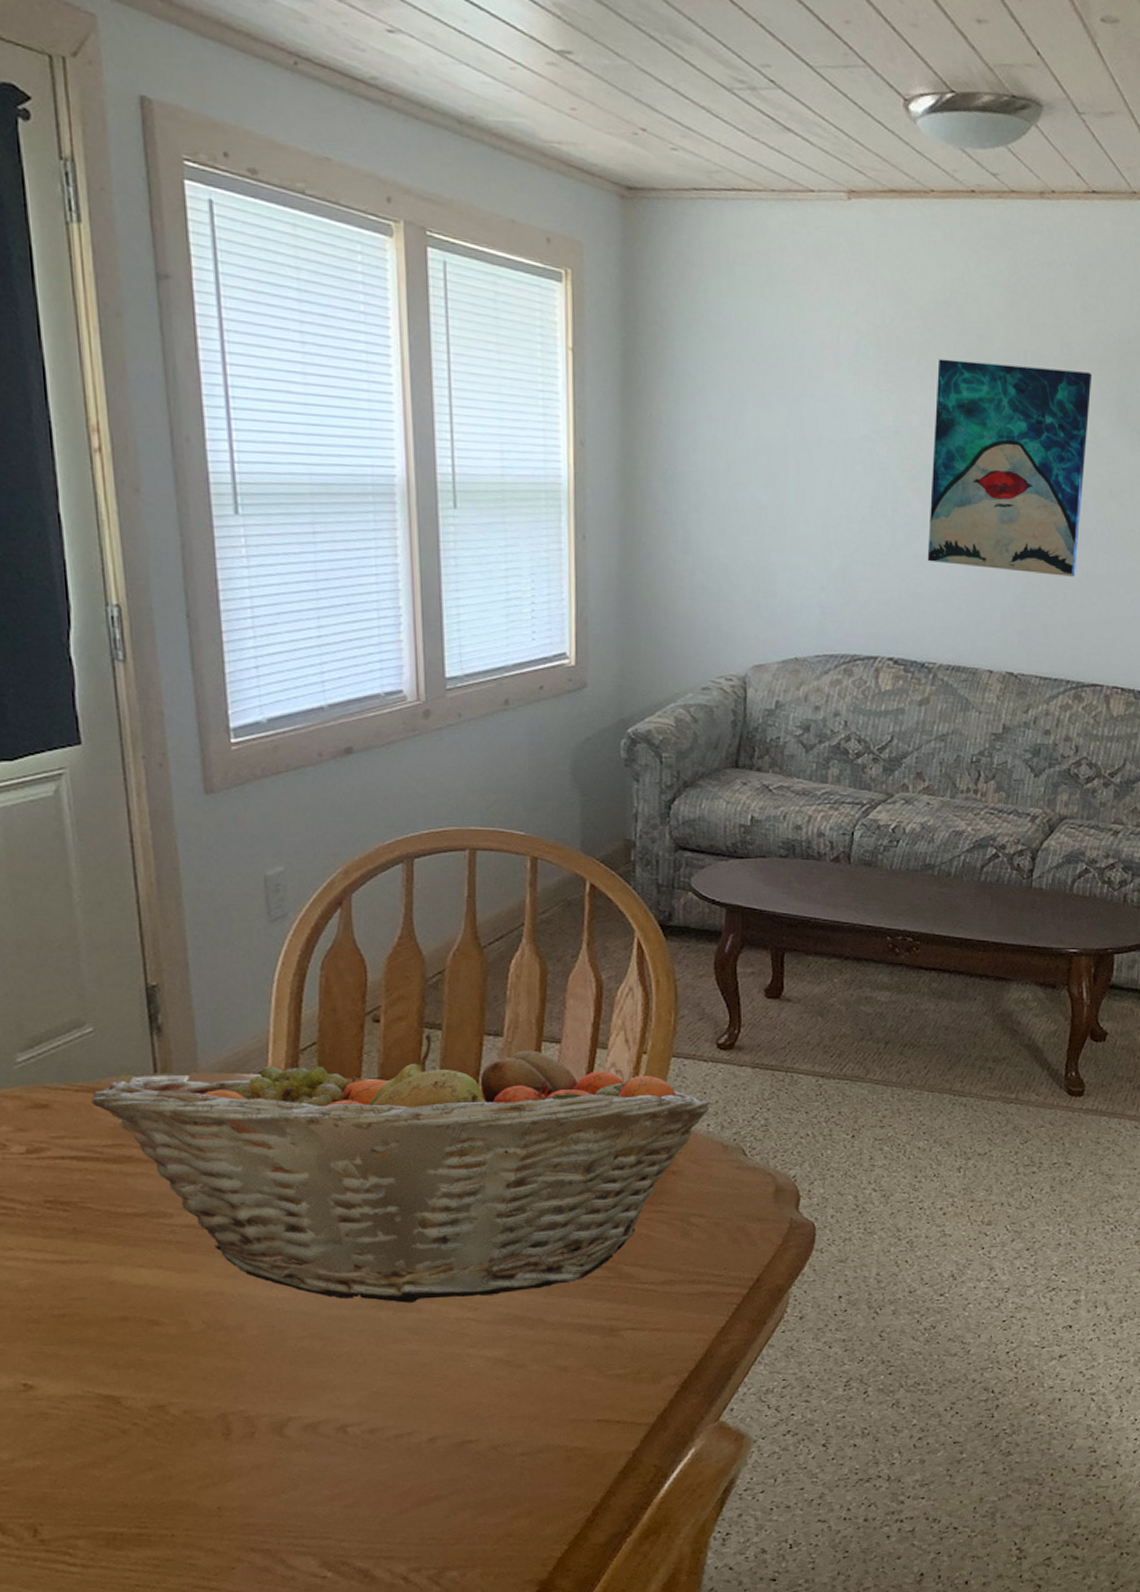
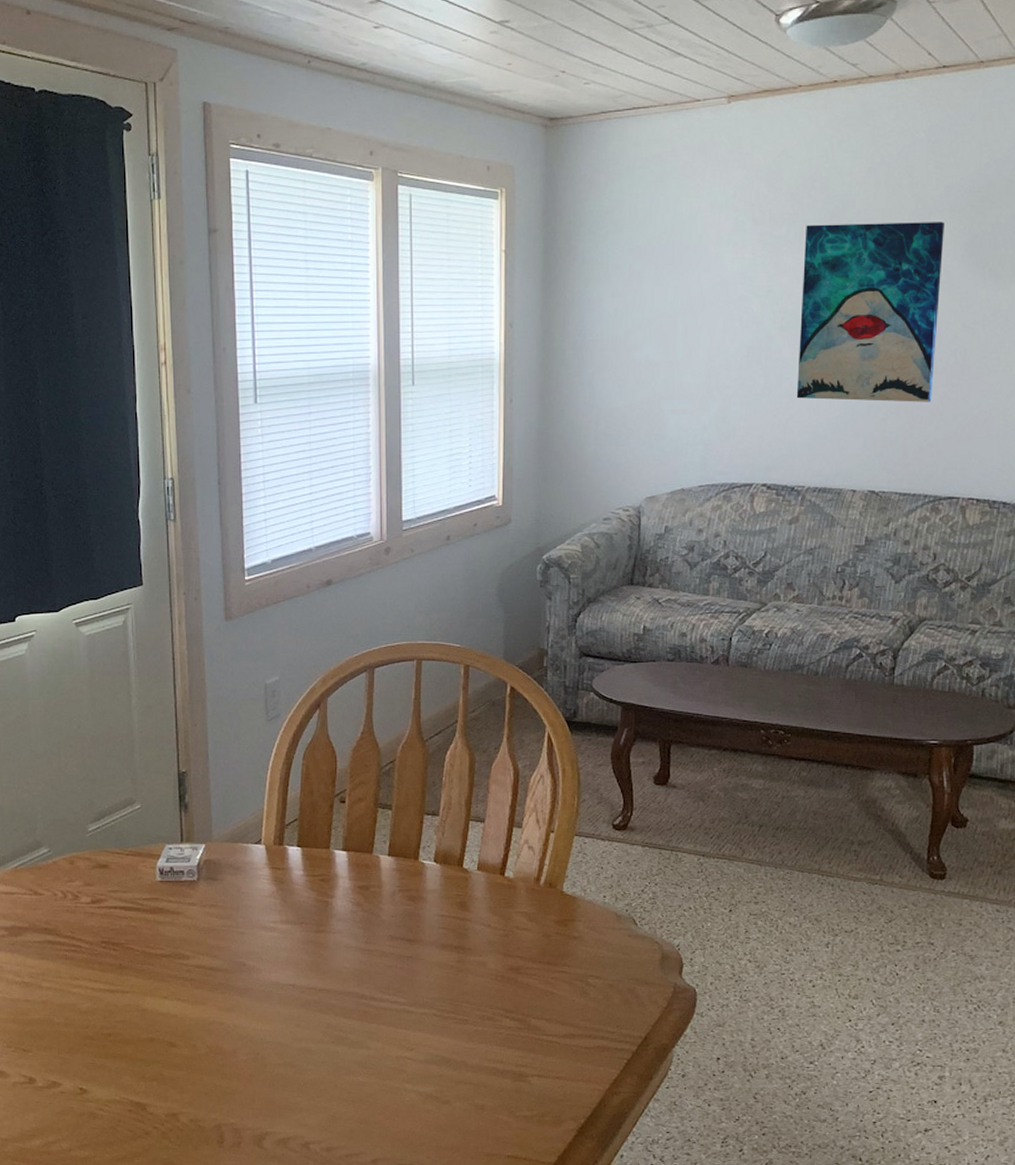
fruit basket: present [92,1033,709,1303] -> none [137,813,605,1041]

